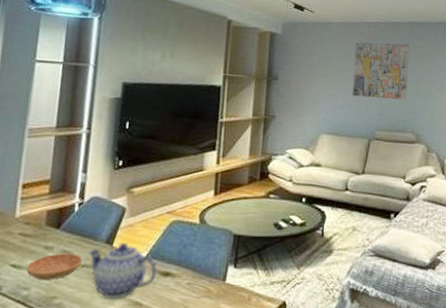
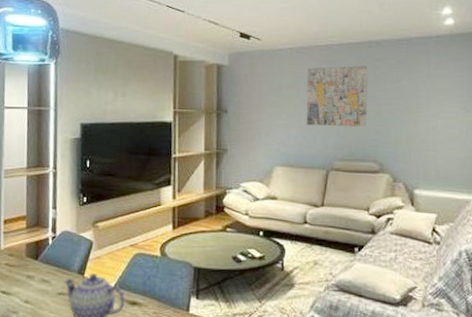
saucer: present [26,253,83,280] -> none [13,282,60,305]

